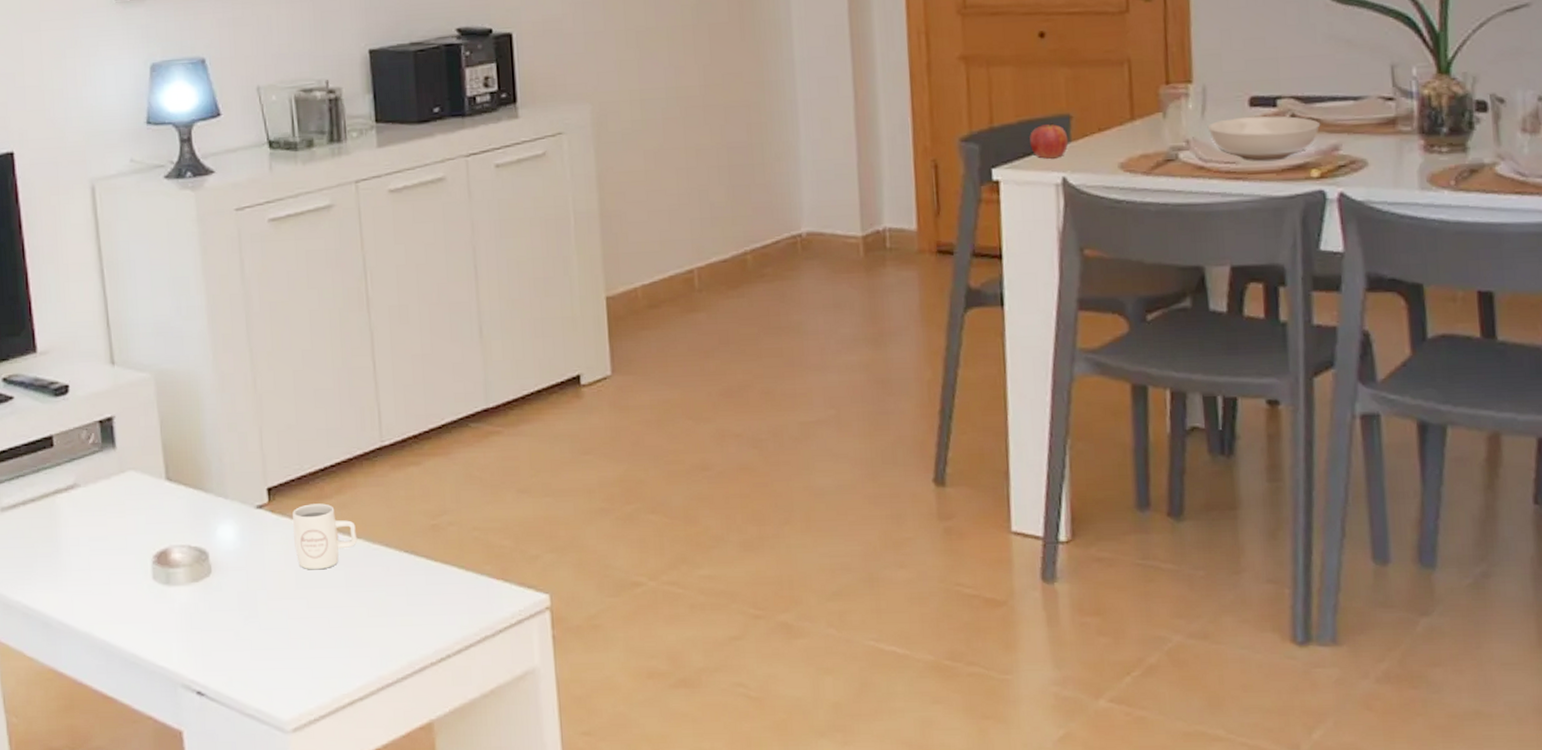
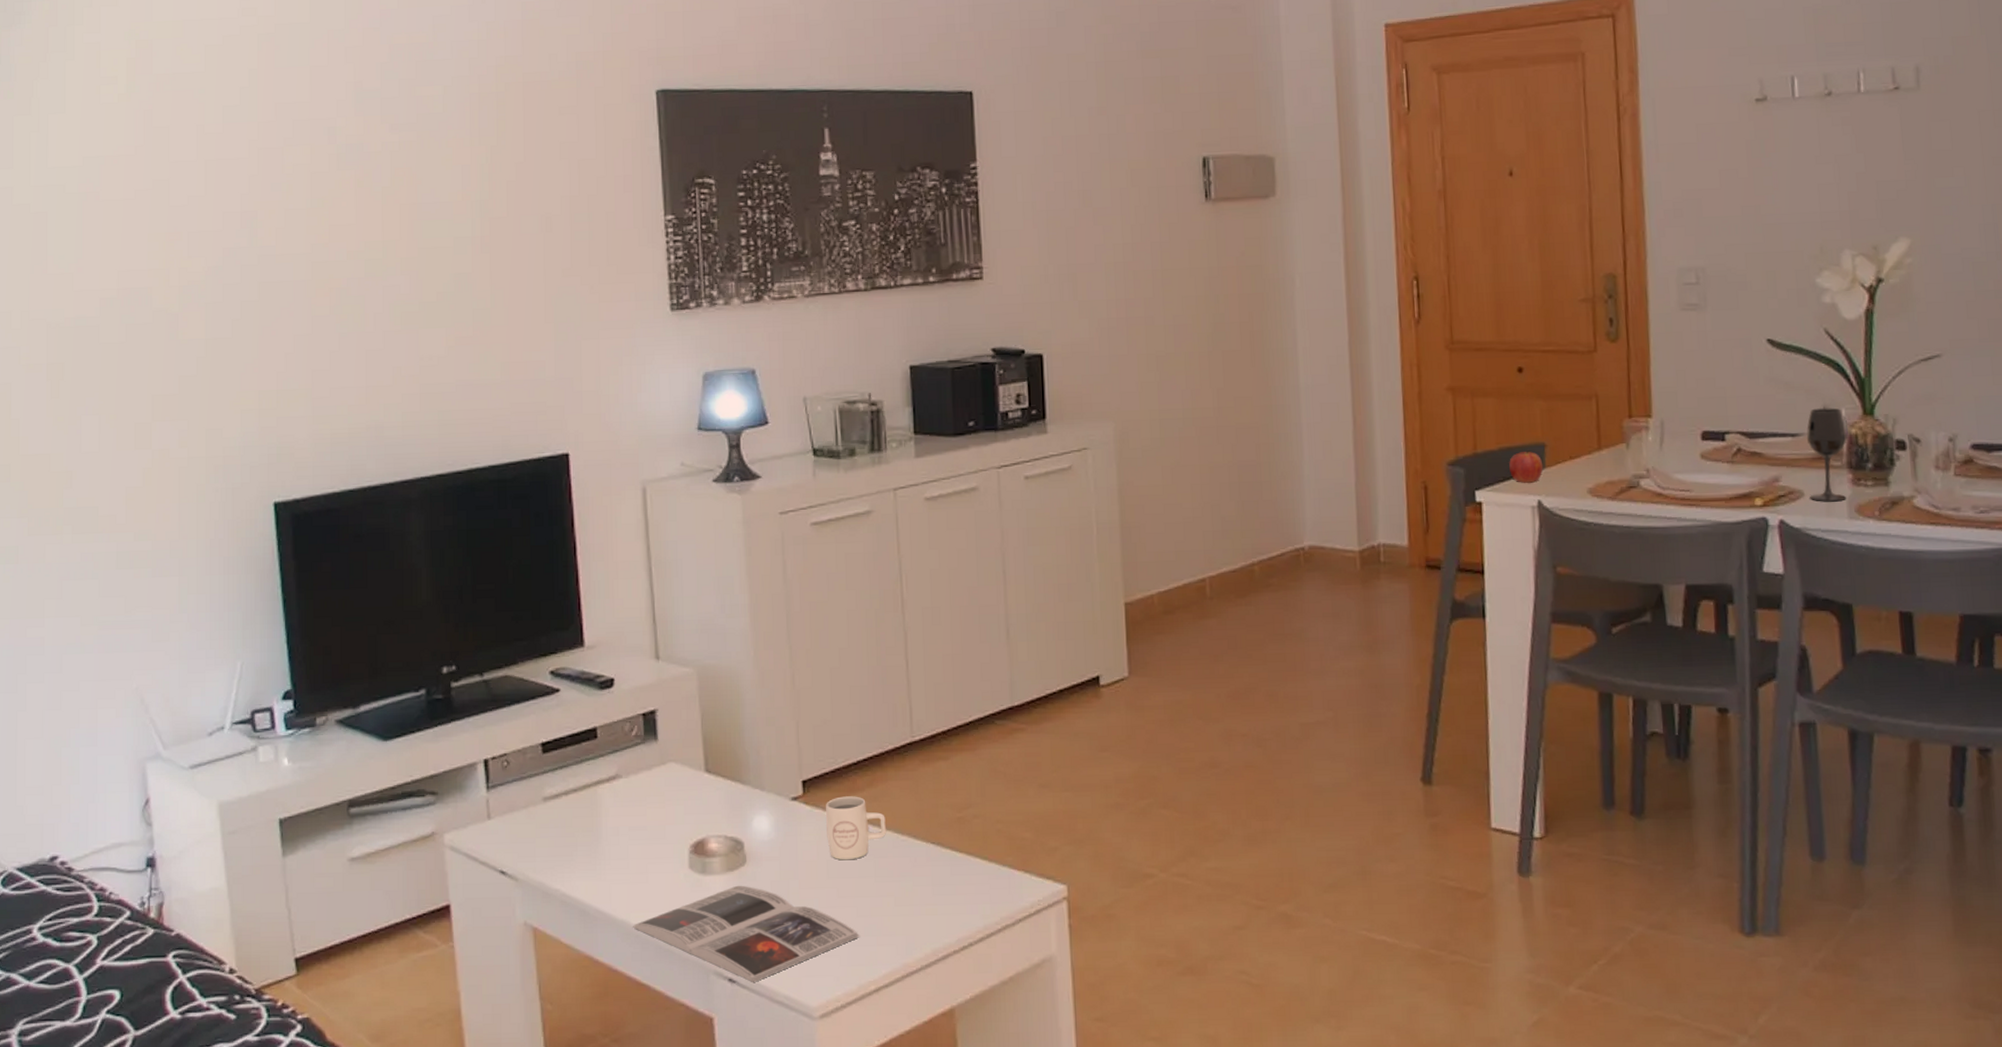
magazine: none [97,596,332,695] -> present [633,885,860,982]
bowl: present [1207,116,1321,162] -> none [1665,449,1763,491]
wine glass: none [1371,66,1419,172] -> present [1806,408,1847,502]

